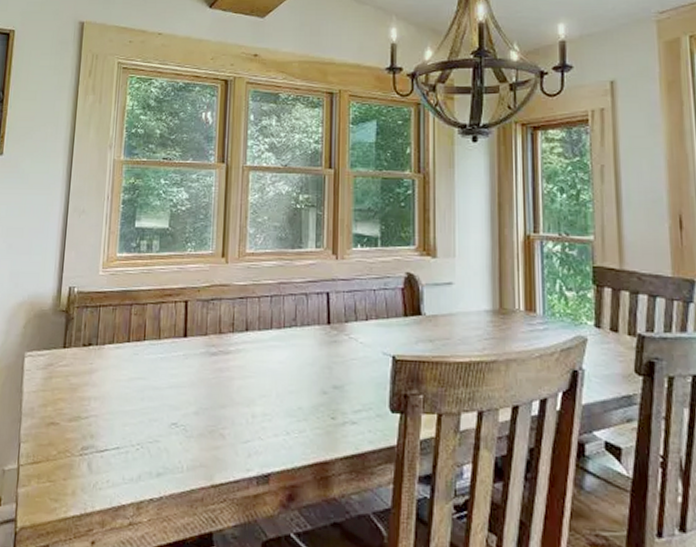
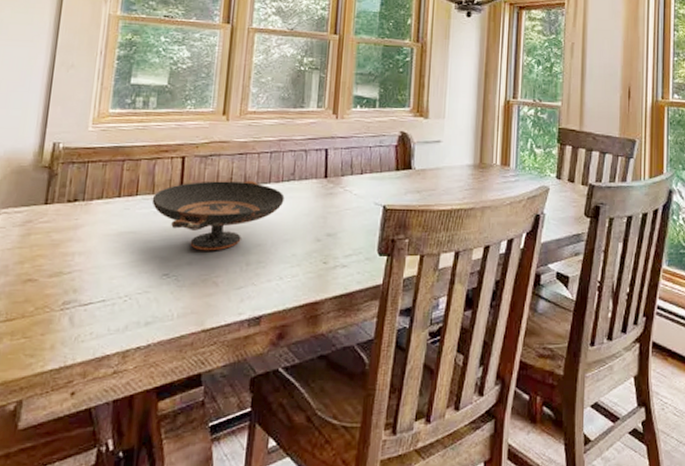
decorative bowl: none [158,326,287,401] -> present [152,180,285,251]

